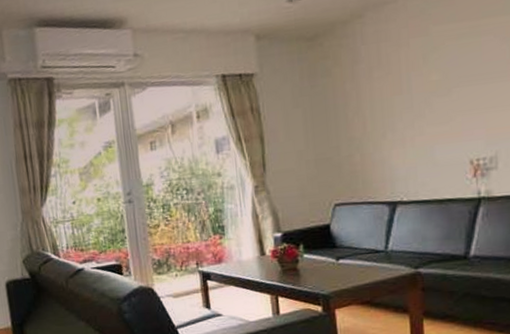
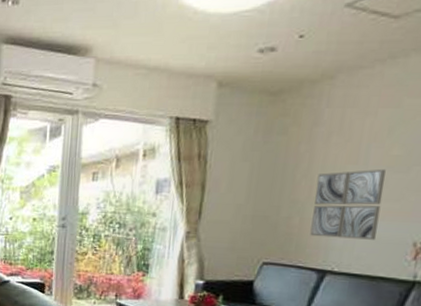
wall art: none [368,94,434,171] -> present [310,168,386,240]

